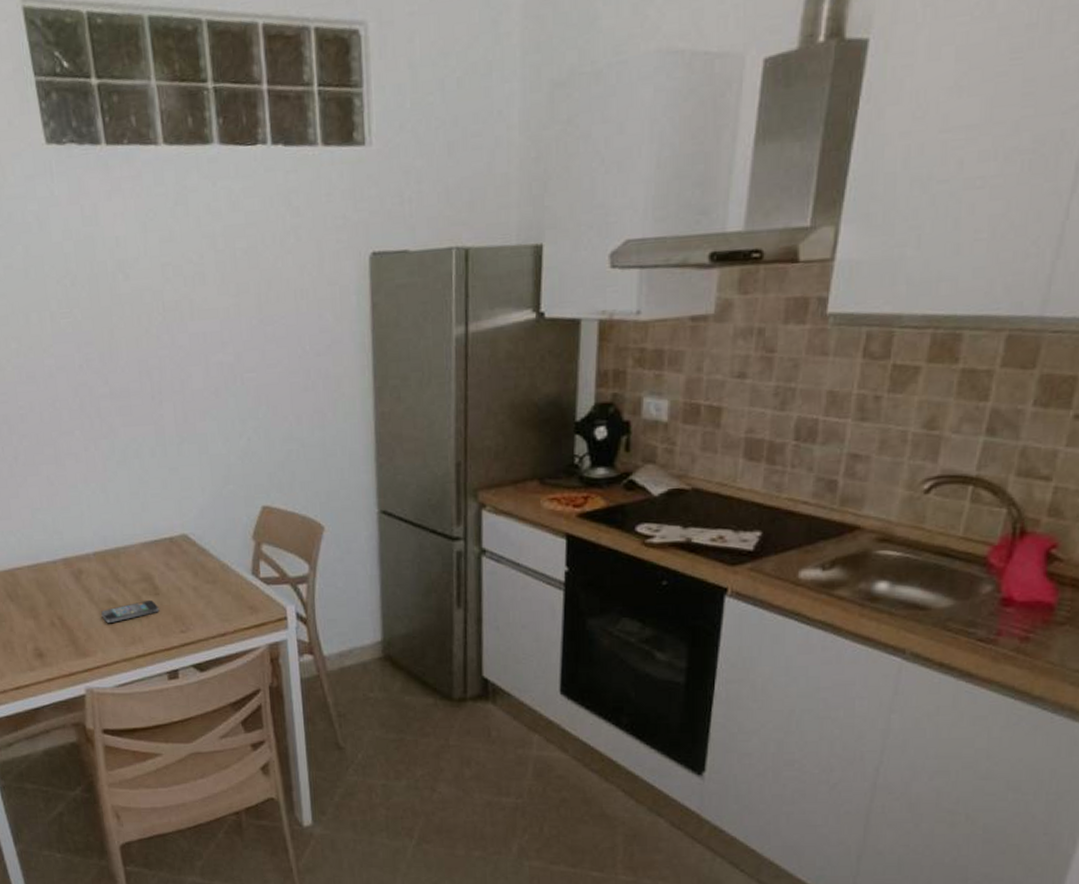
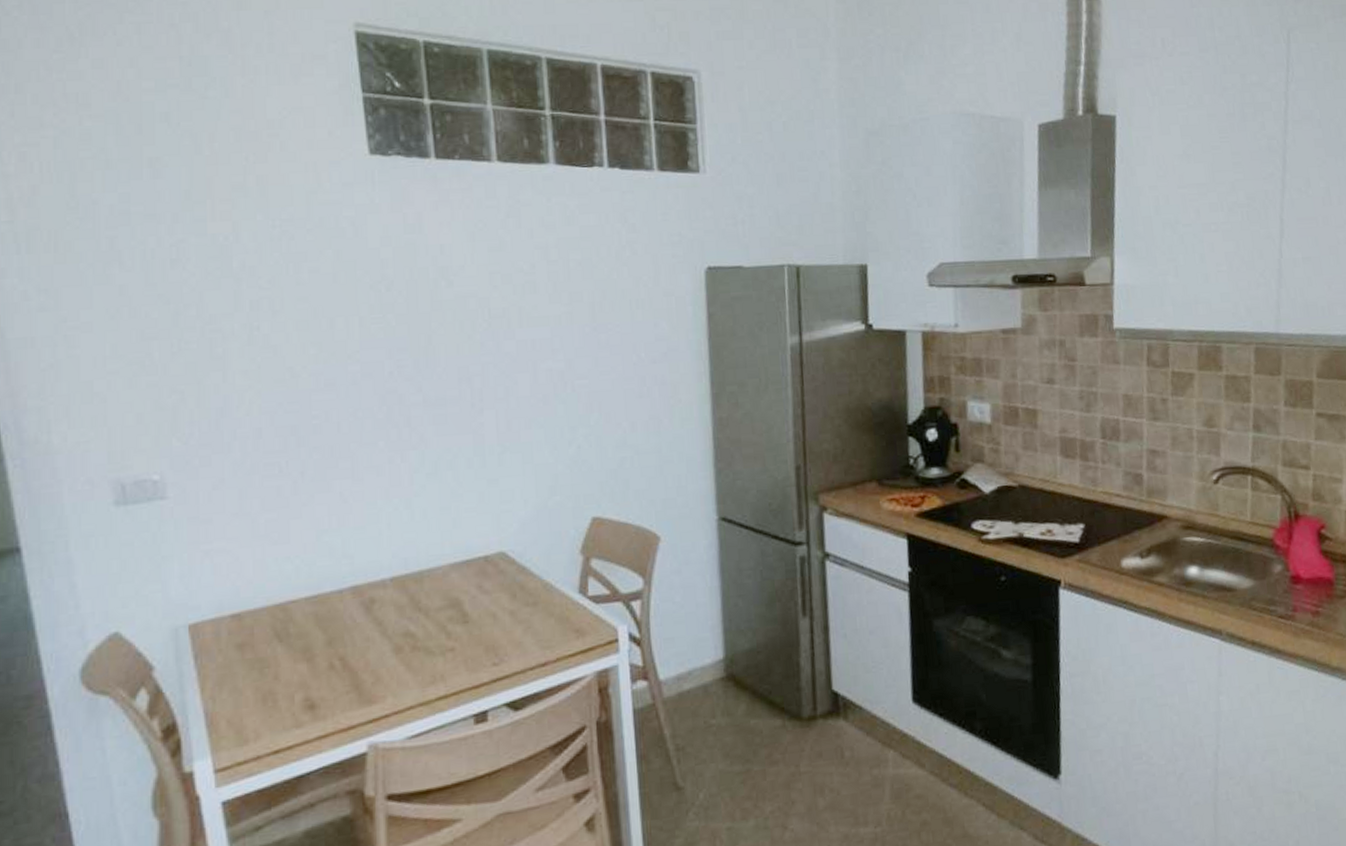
smartphone: present [101,599,160,624] -> none [395,629,468,662]

